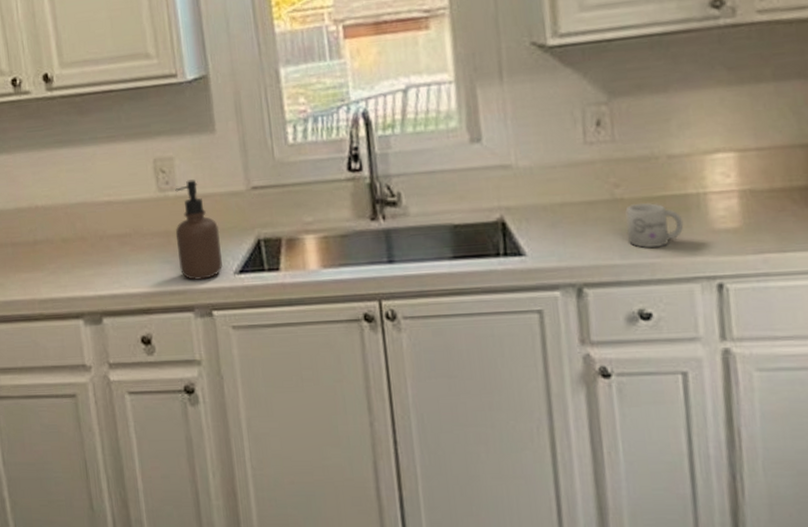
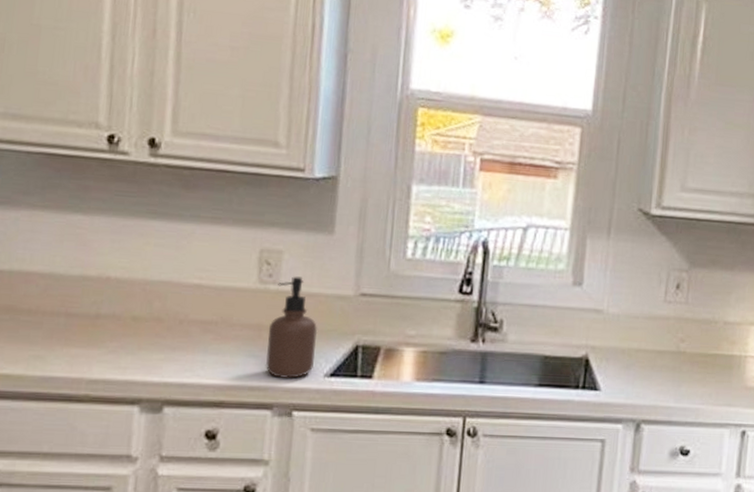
mug: present [625,202,684,248] -> none [683,357,726,397]

